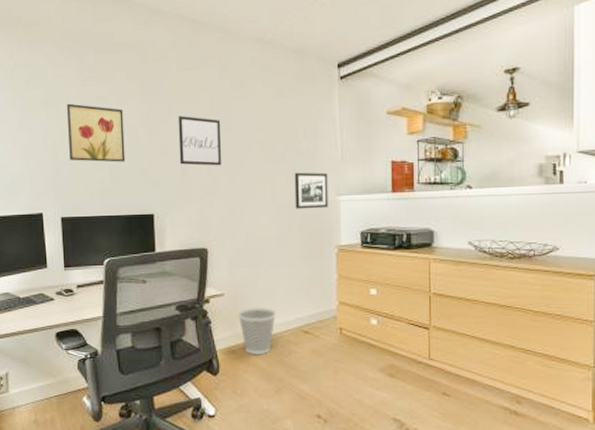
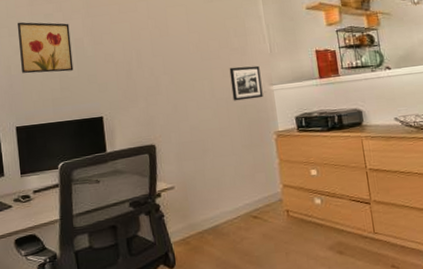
wall art: present [178,116,222,166] -> none [119,25,163,69]
wastebasket: present [238,307,277,355] -> none [189,196,226,245]

